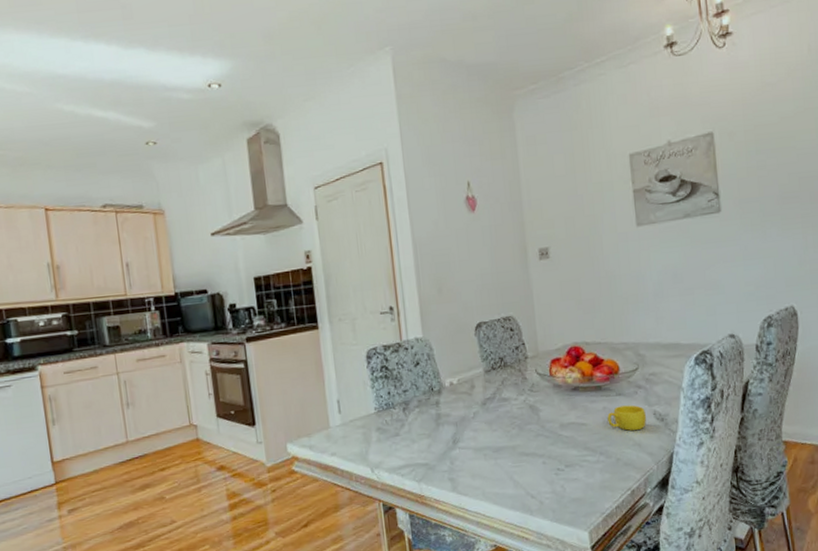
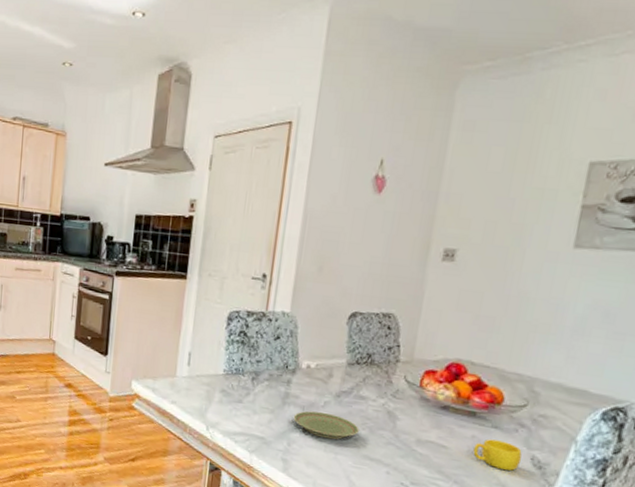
plate: none [449,422,510,448] -> present [293,411,359,440]

